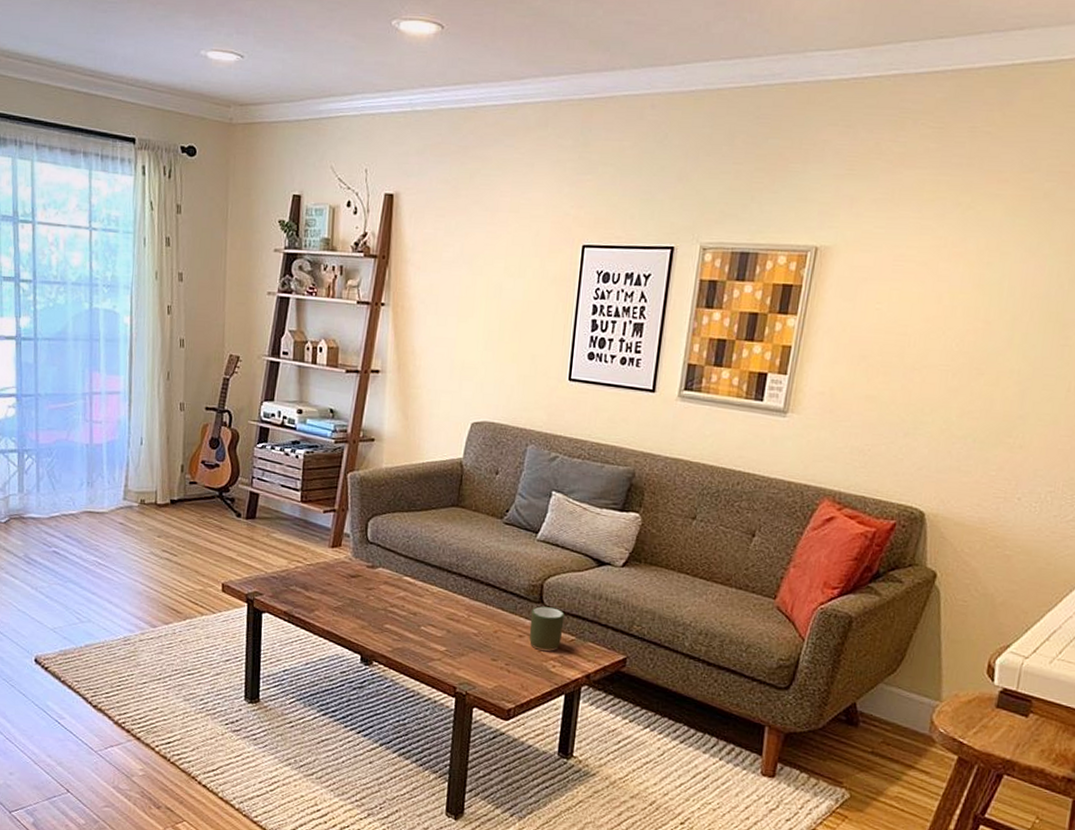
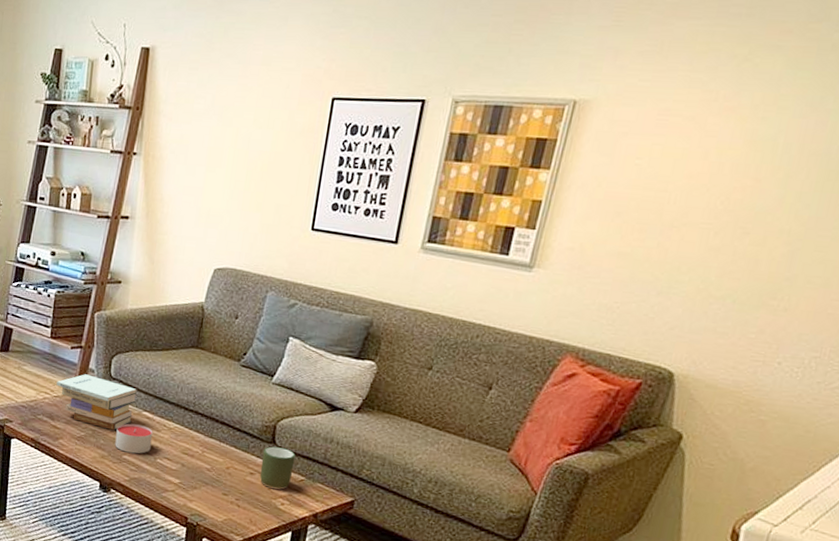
books: none [309,539,396,598] -> present [56,374,137,431]
candle: none [375,590,415,622] -> present [115,423,153,454]

